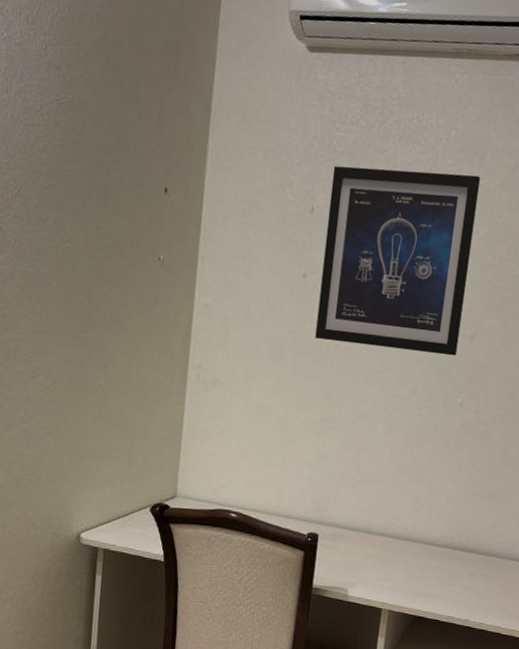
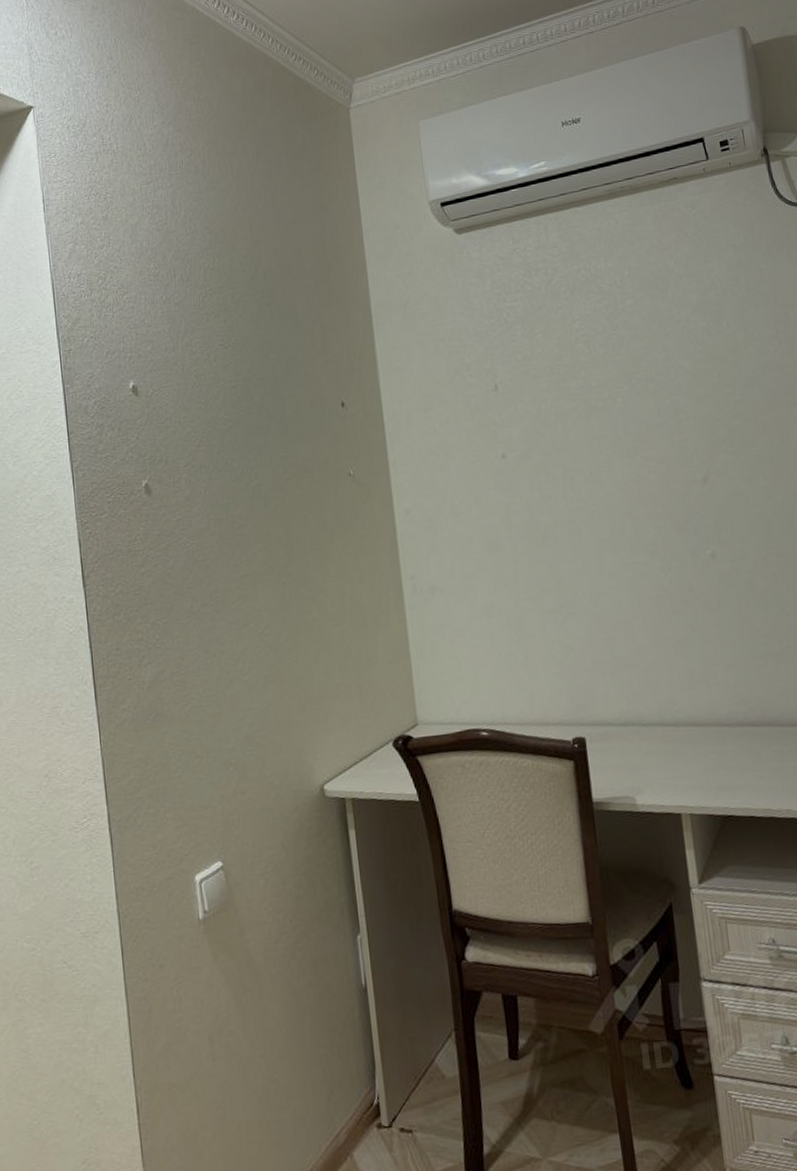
wall art: present [315,166,481,356] -> none [508,308,693,520]

